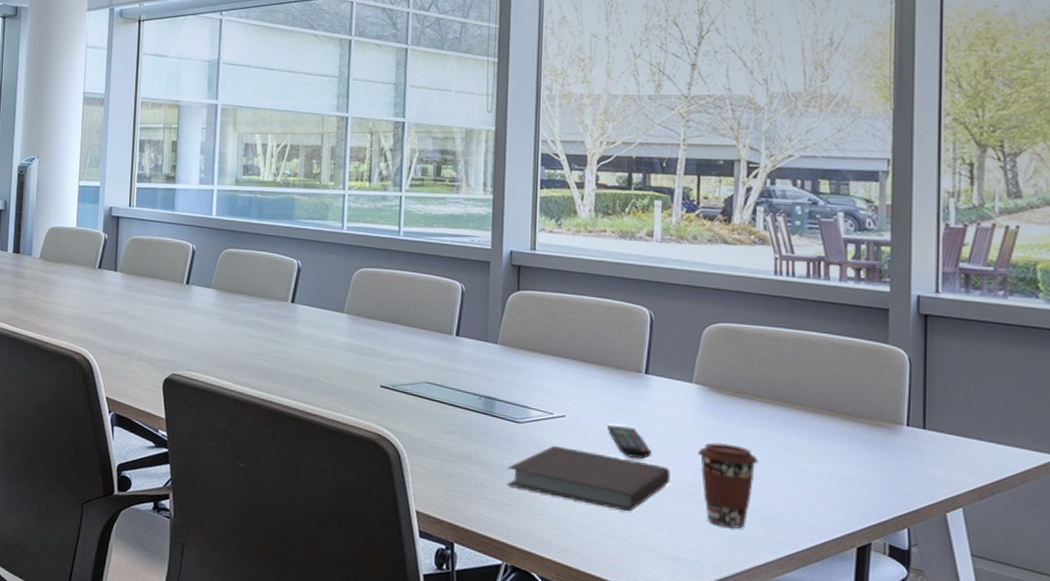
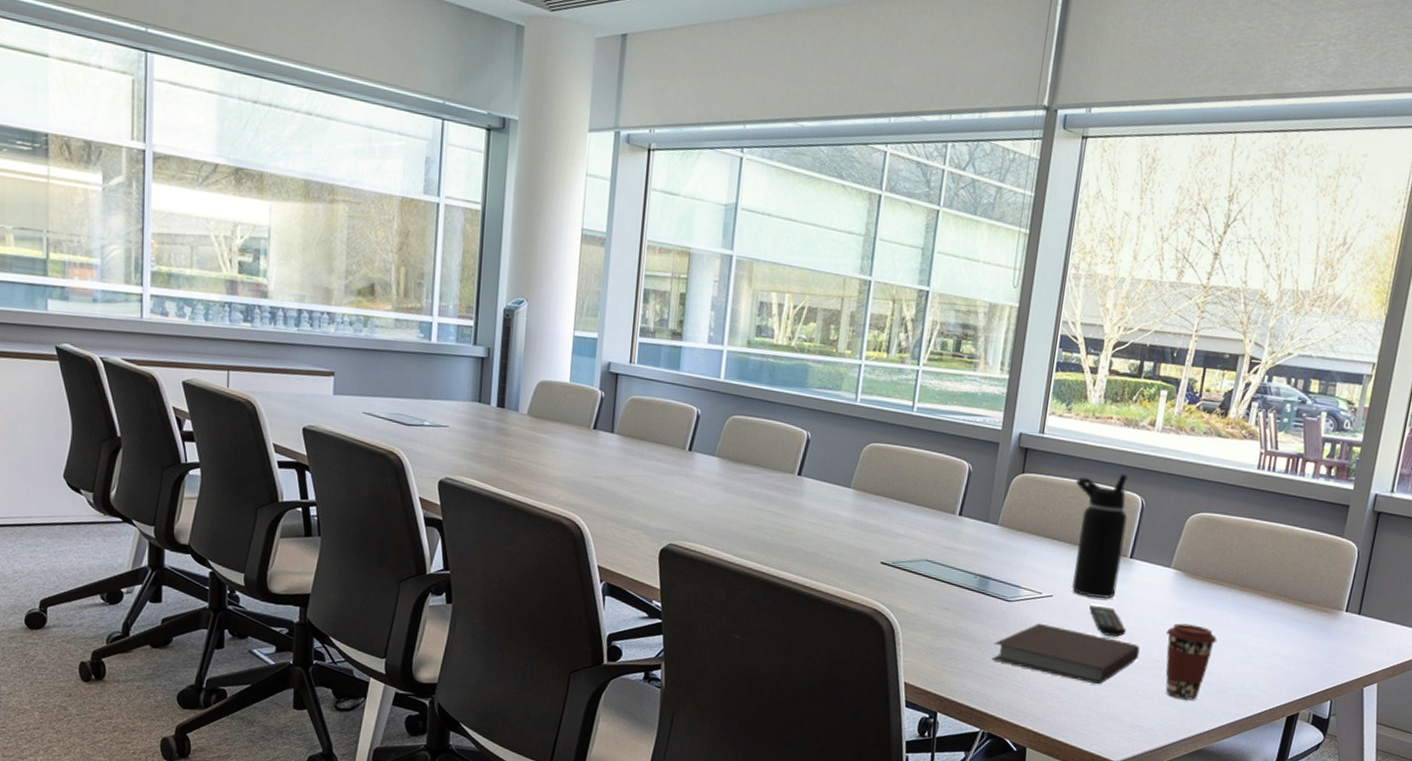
water bottle: none [575,286,637,418] -> present [1071,473,1128,599]

